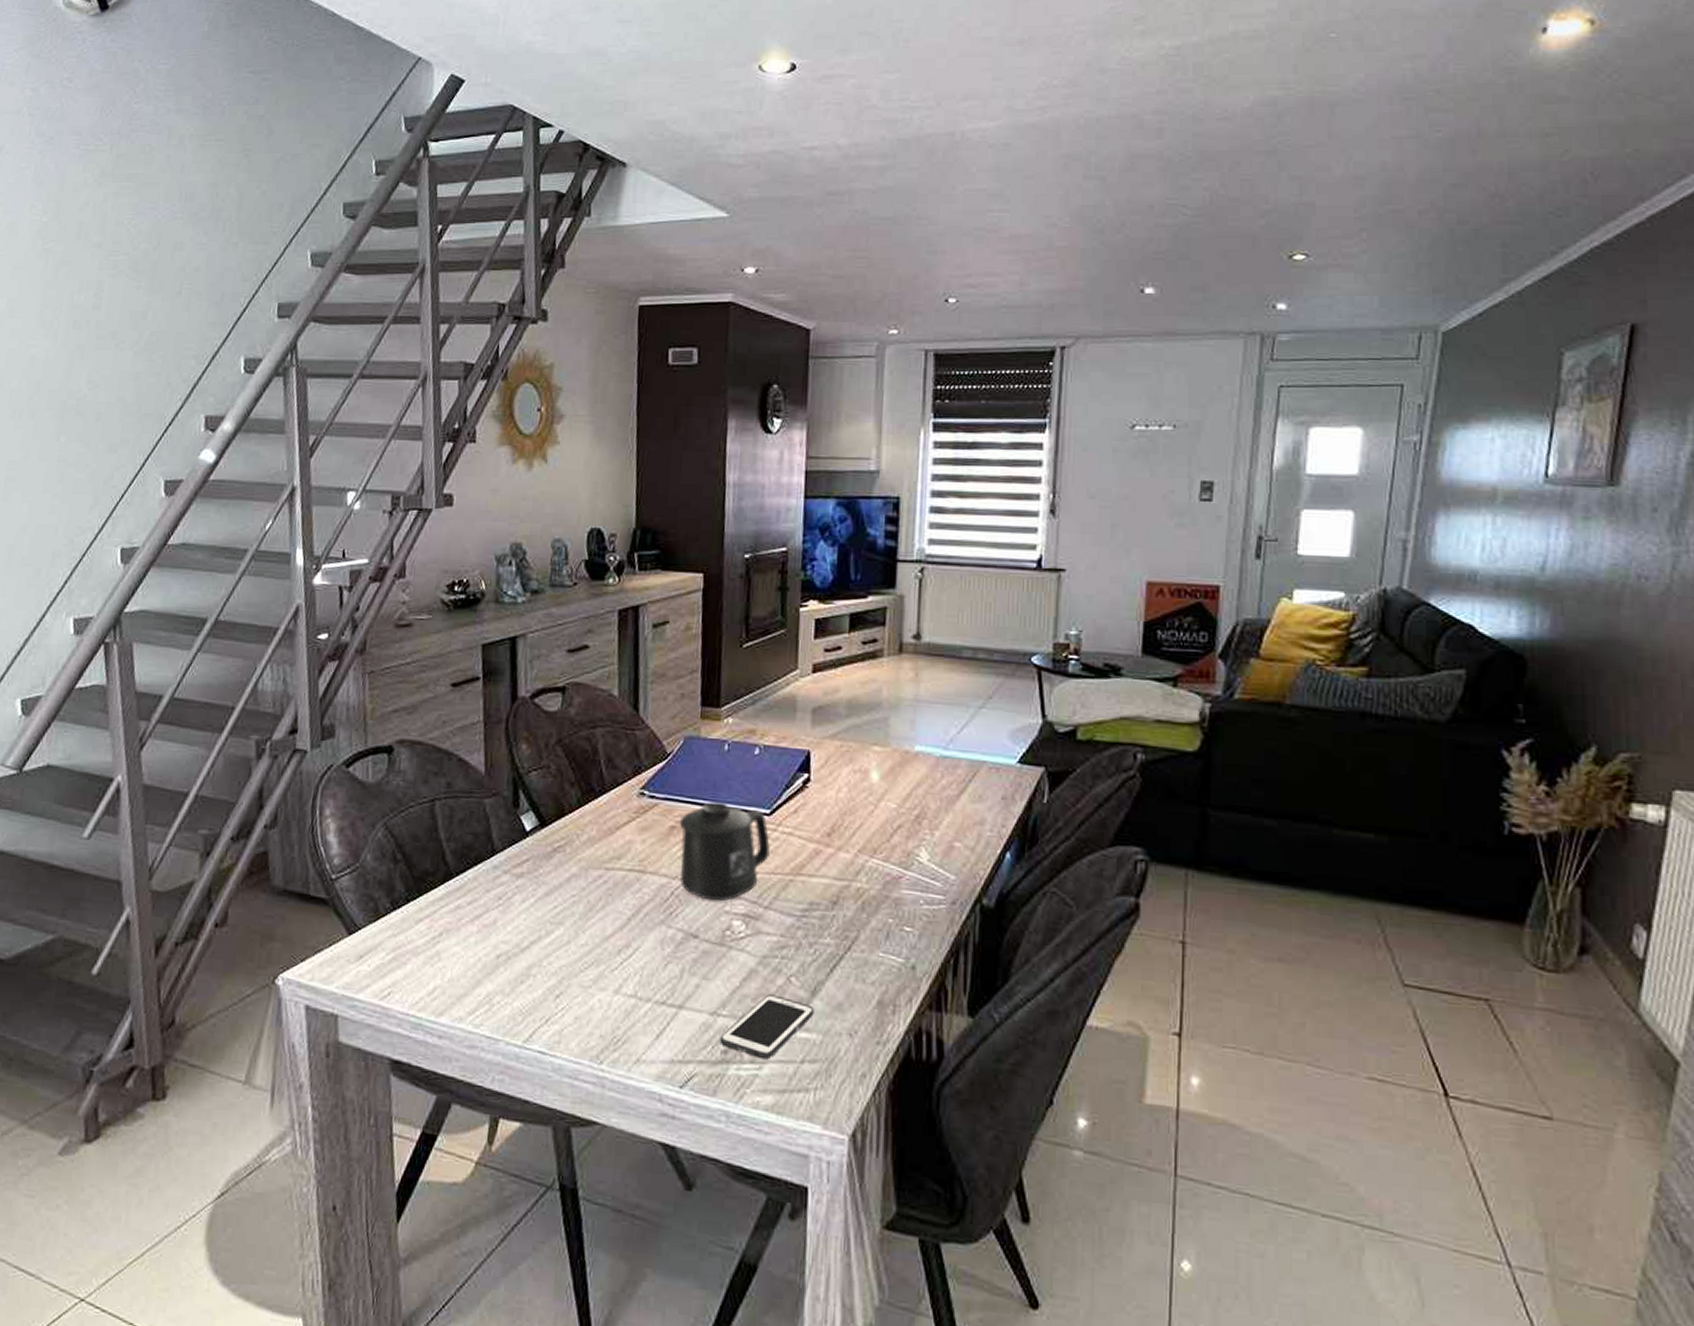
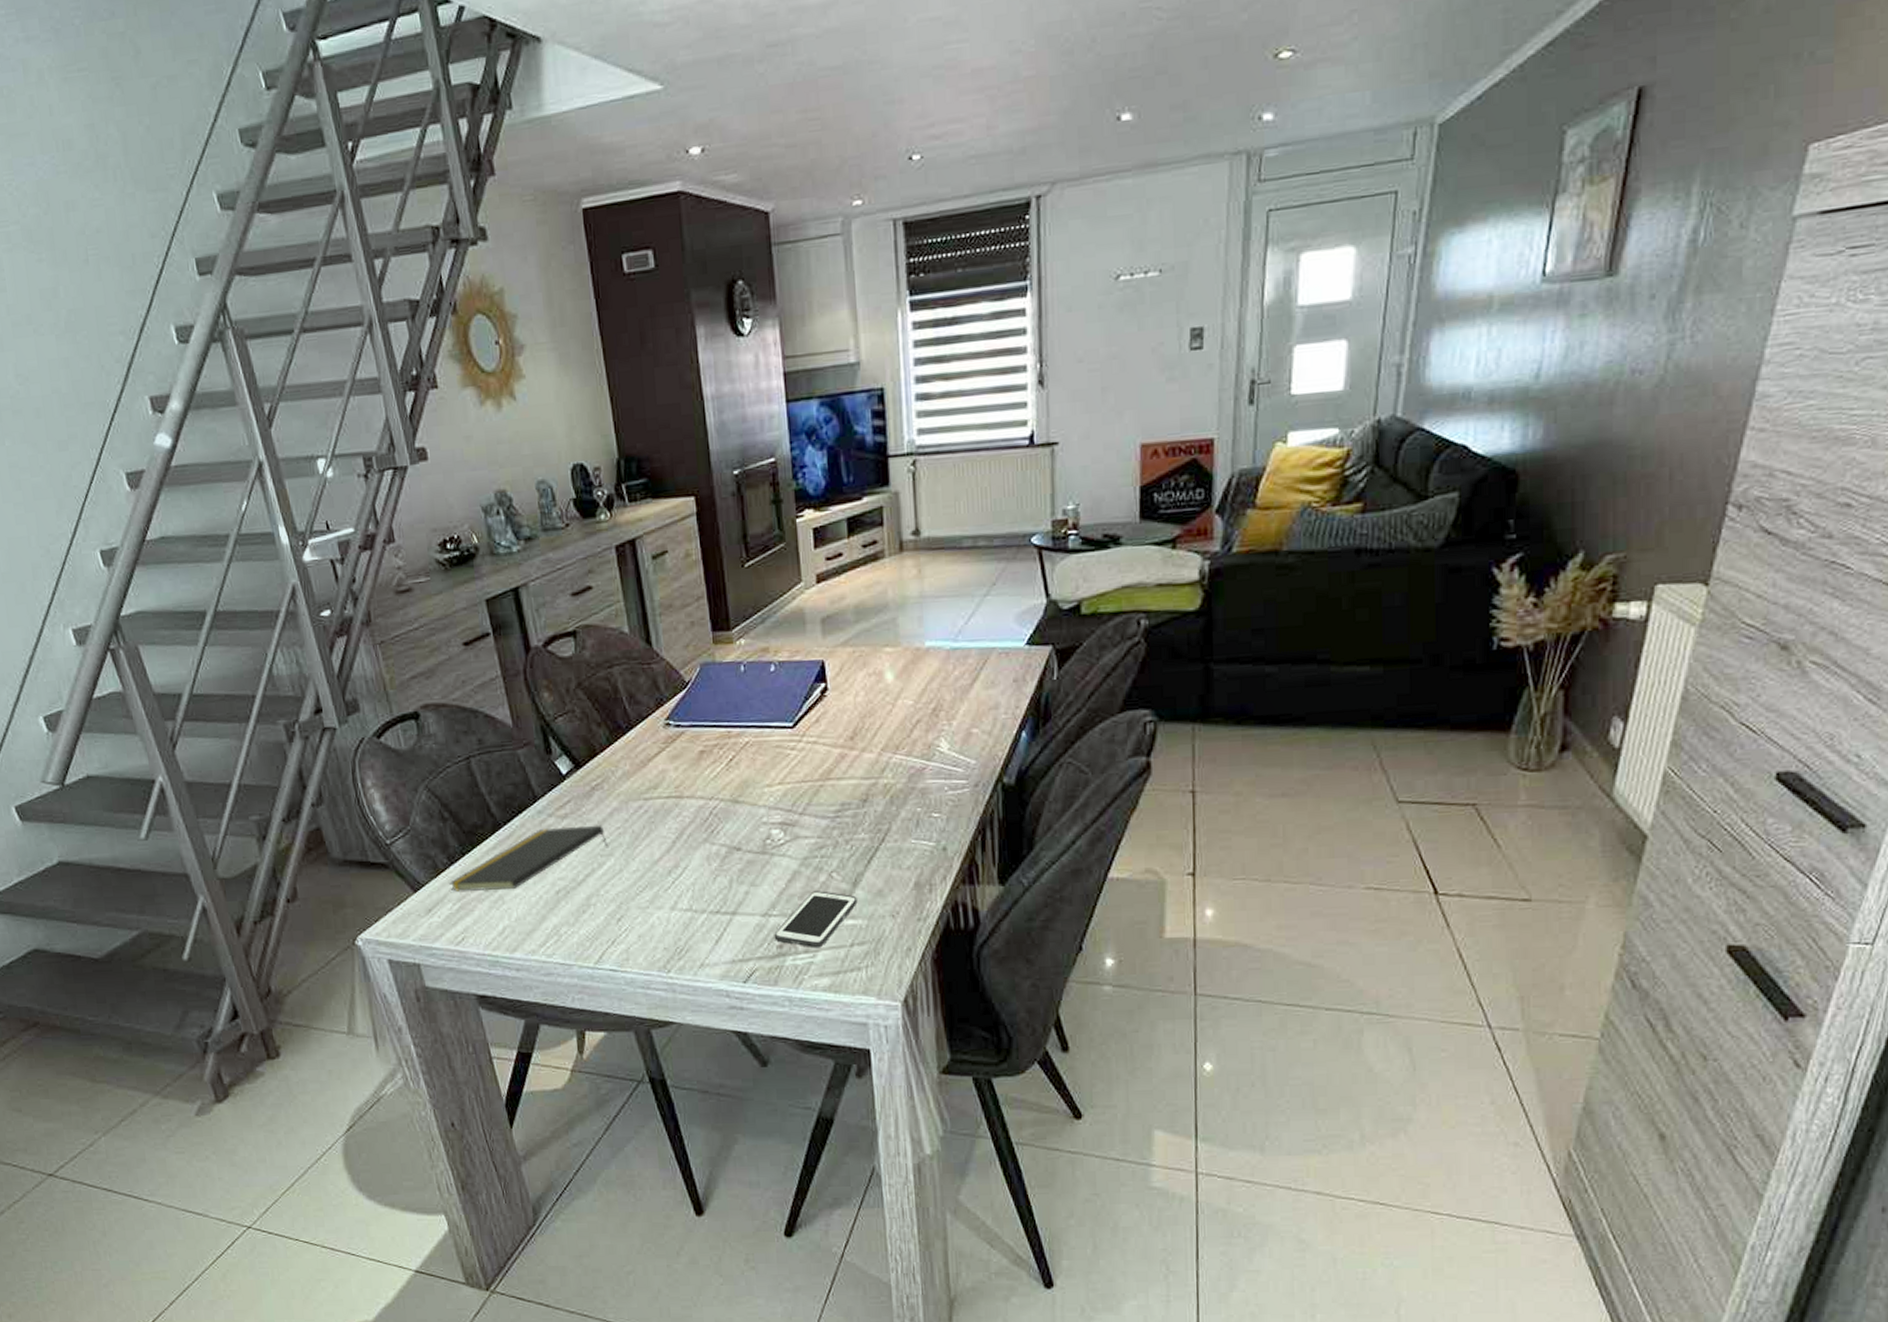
notepad: none [387,885,560,947] -> present [449,824,608,891]
mug: present [679,801,771,902] -> none [707,721,799,815]

